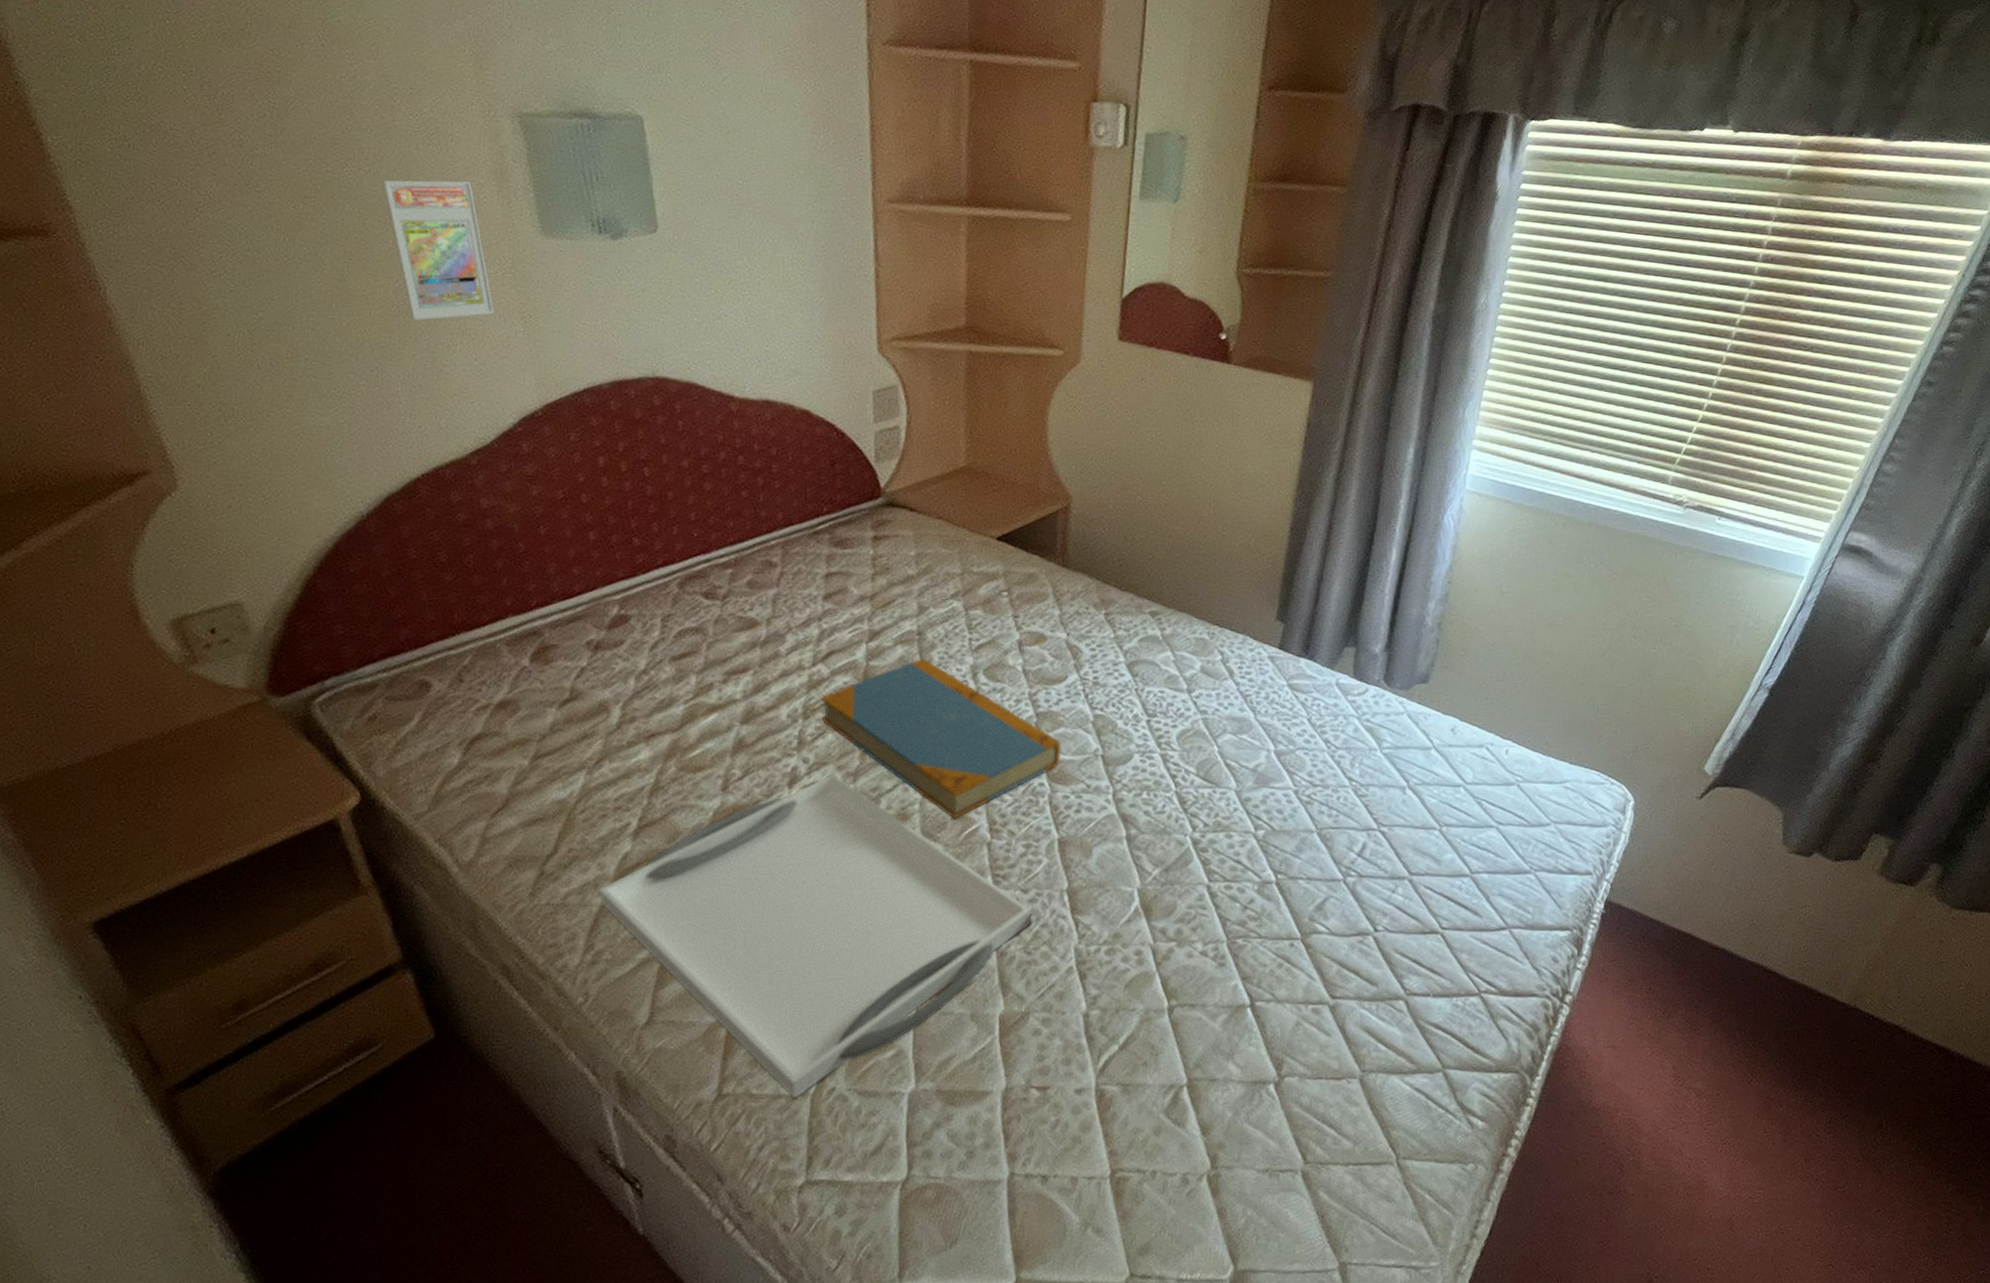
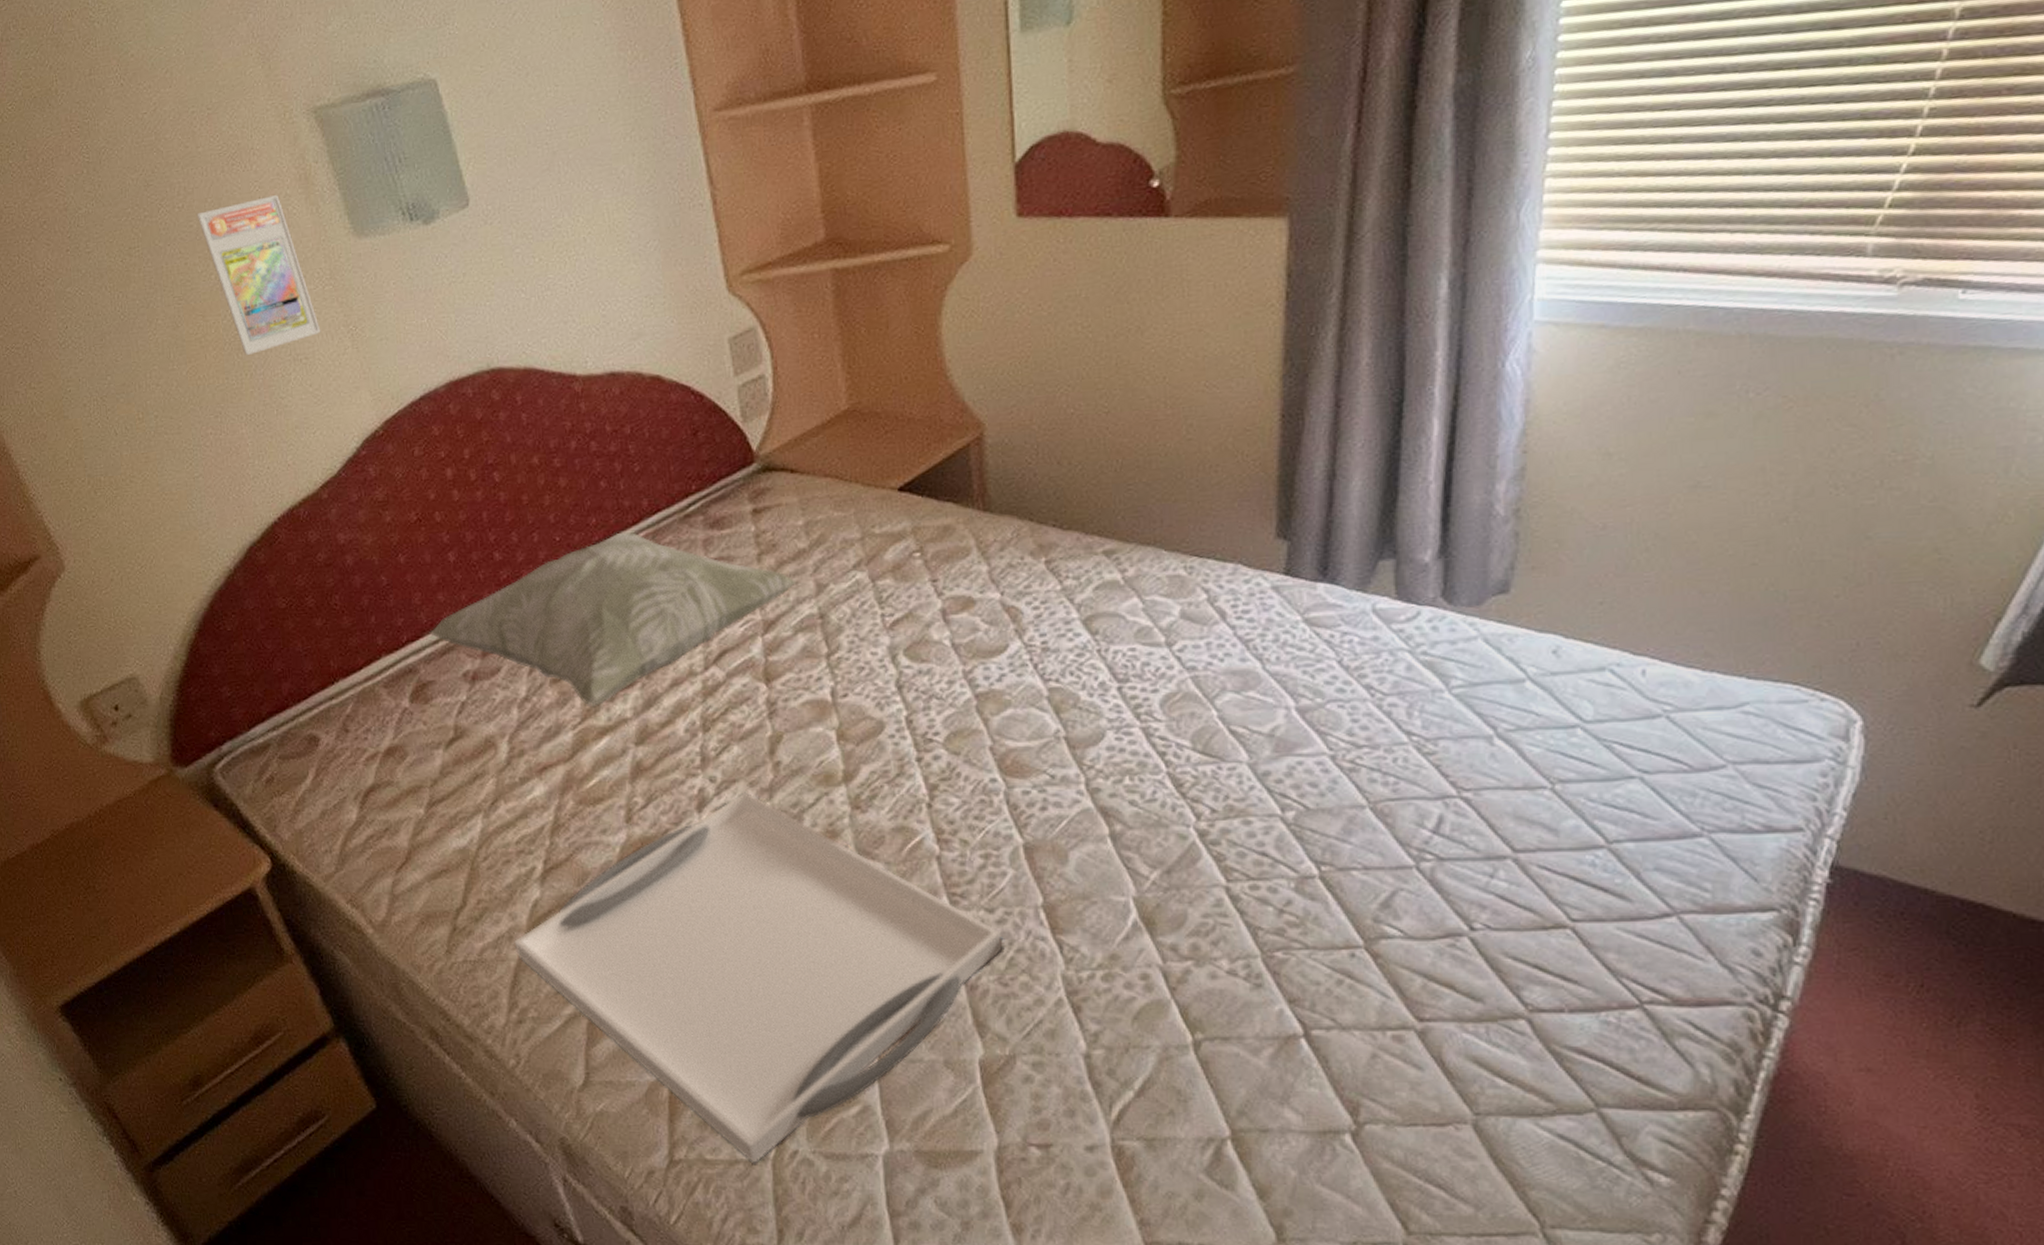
decorative pillow: none [559,537,903,686] -> present [429,532,797,706]
book: present [821,658,1061,819] -> none [720,645,1013,831]

